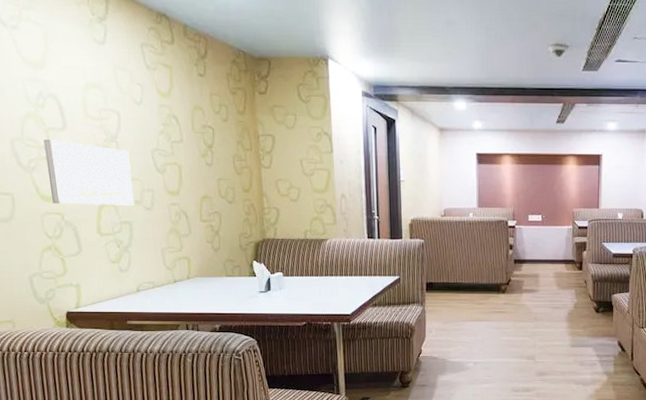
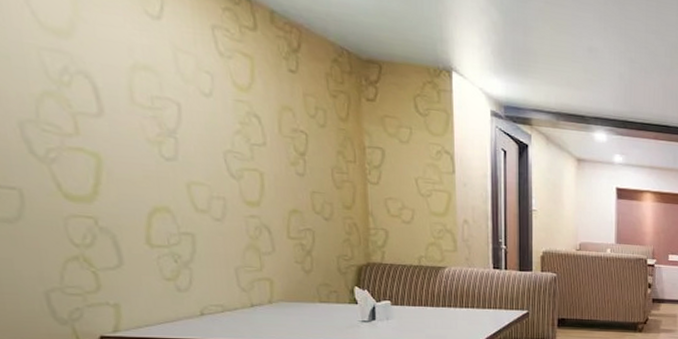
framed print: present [43,139,134,205] -> none [69,126,199,214]

